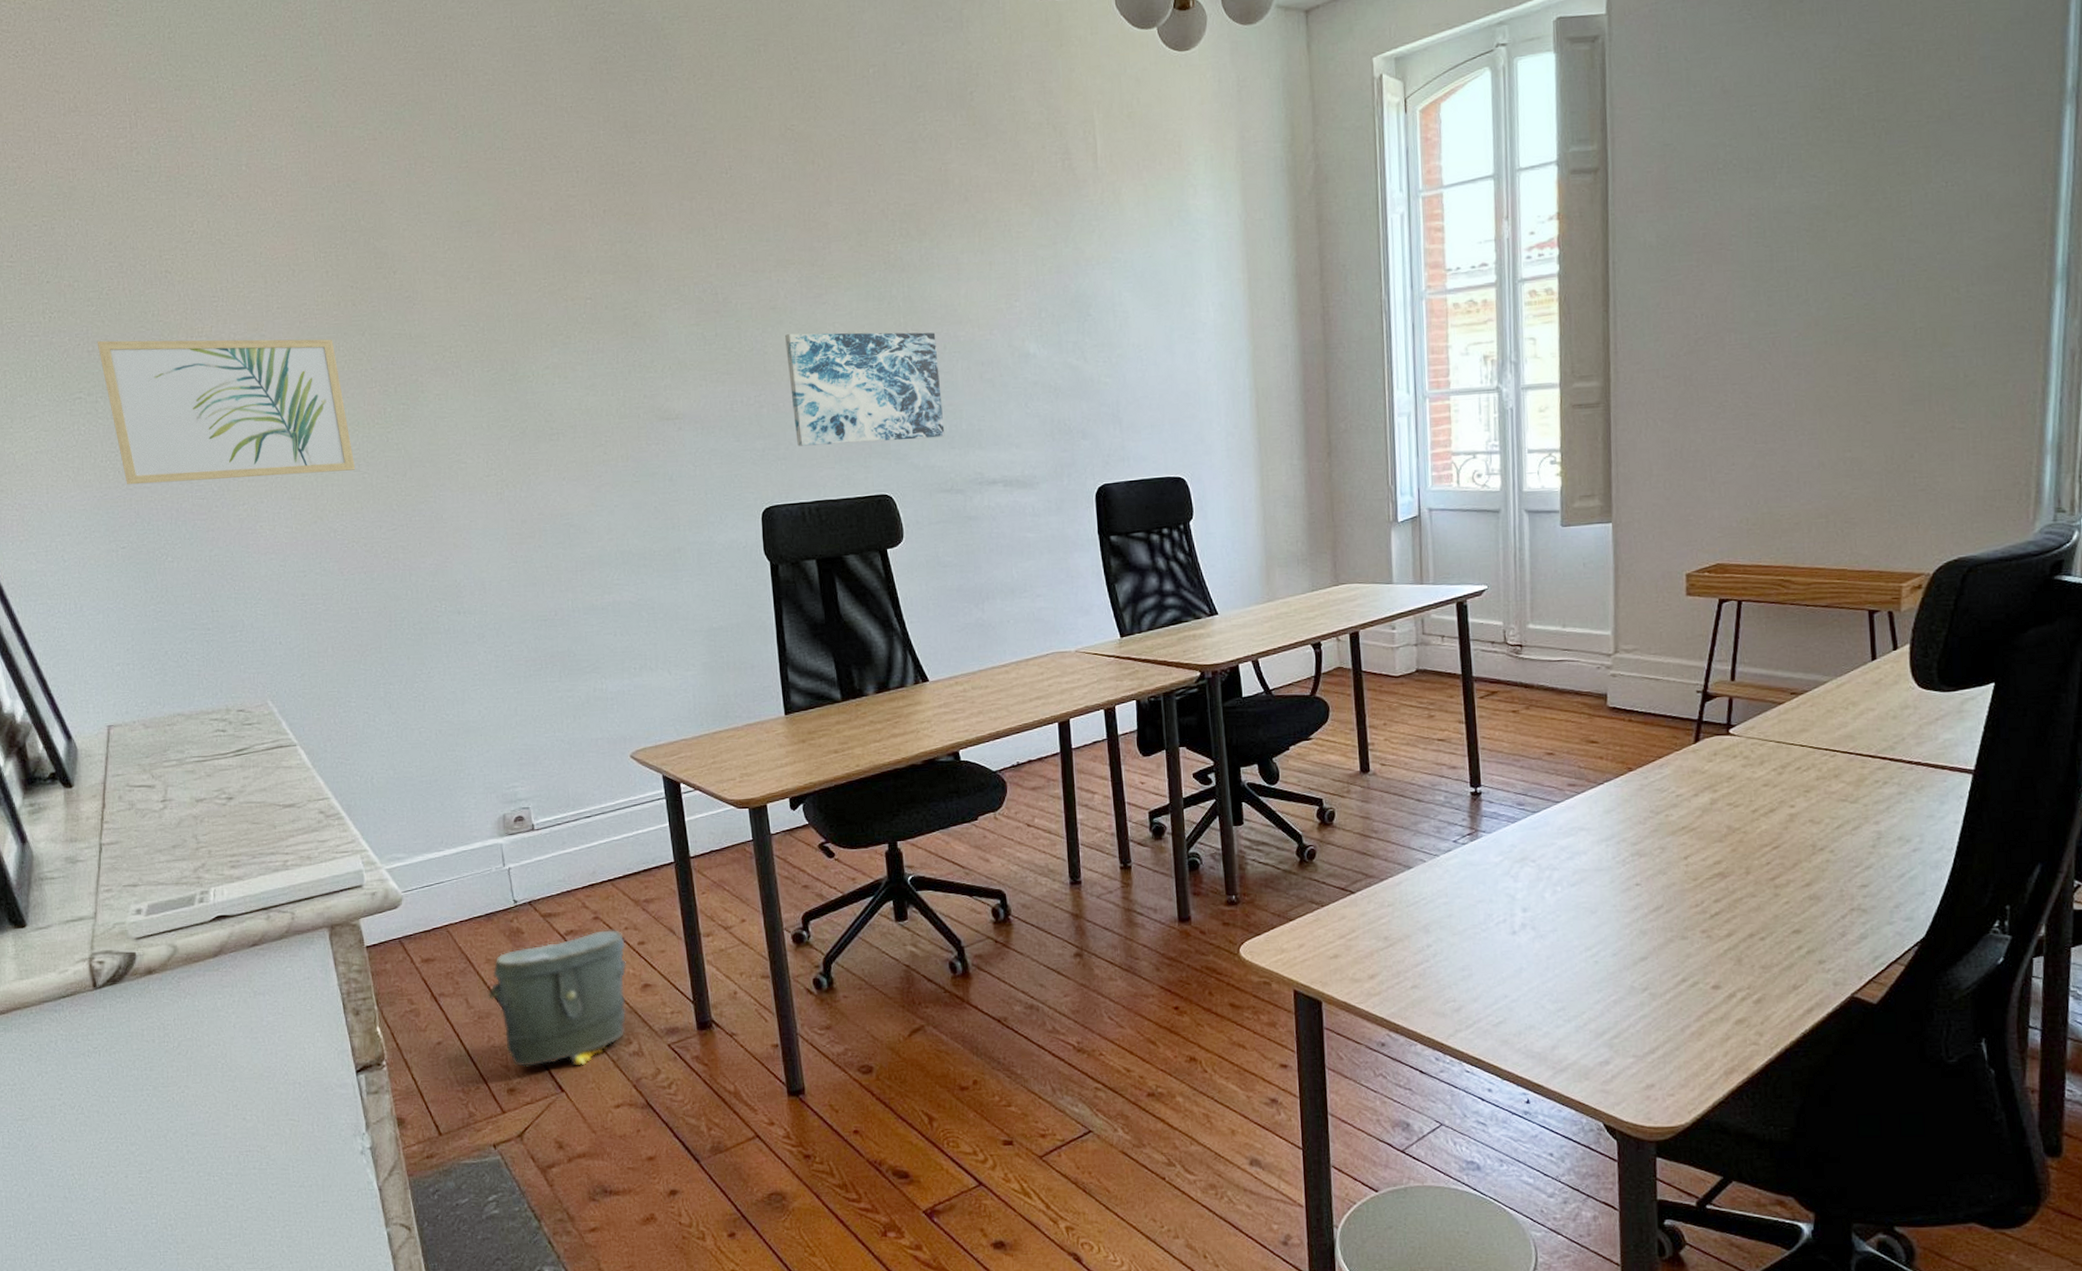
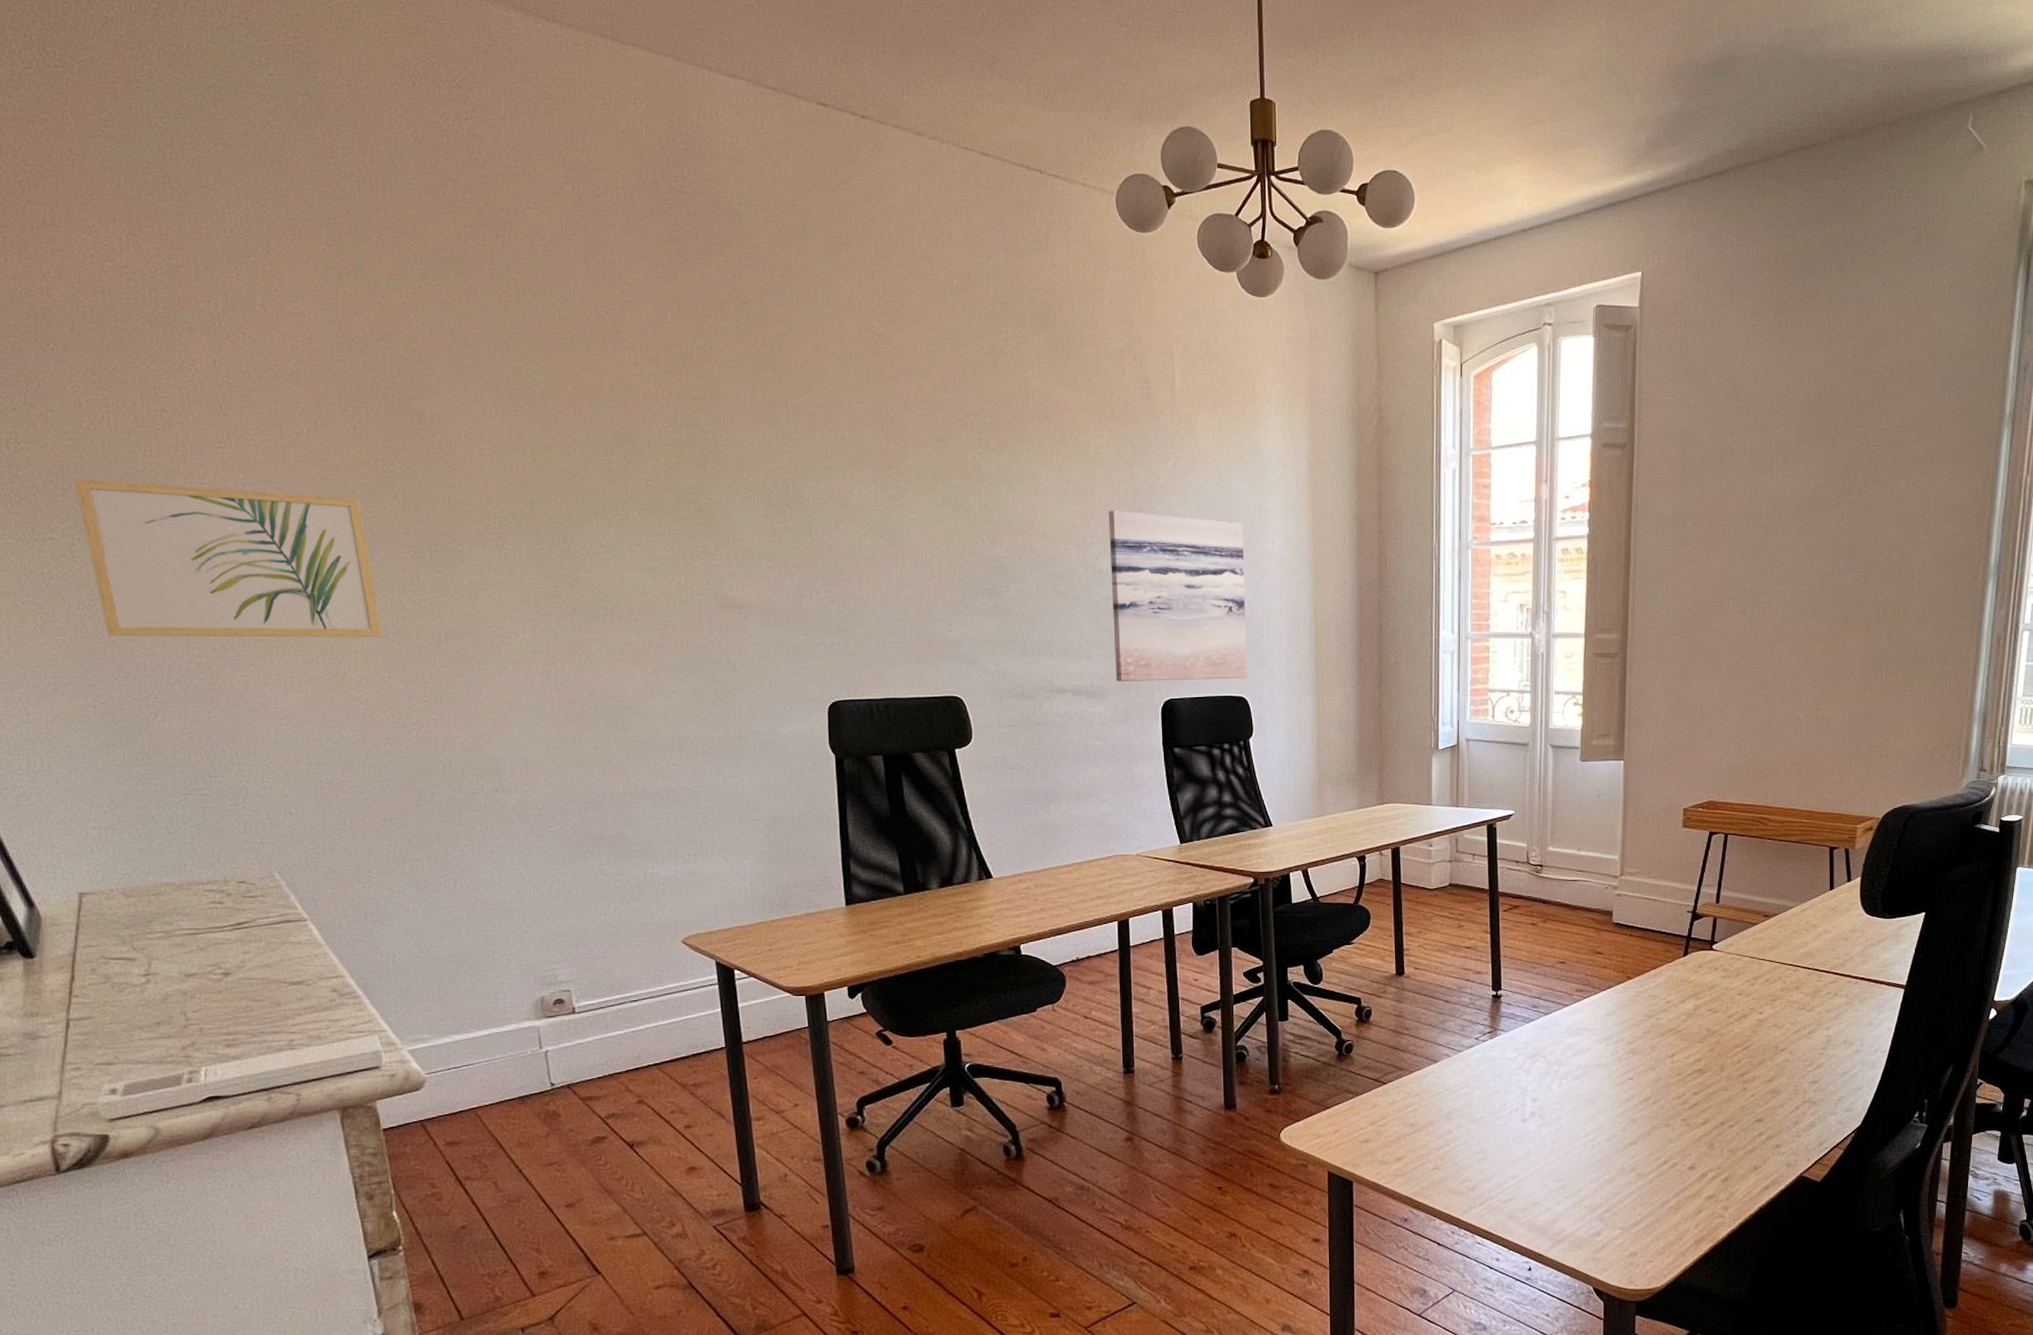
bag: present [485,929,627,1068] -> none [517,1112,672,1251]
wall art: present [784,332,945,446] -> none [857,533,1017,645]
wall art: none [1033,289,1184,469] -> present [1108,510,1247,681]

